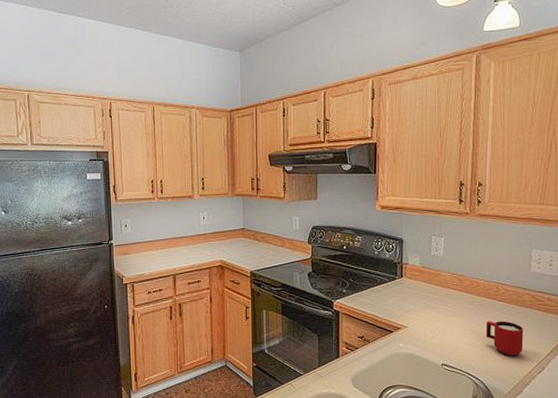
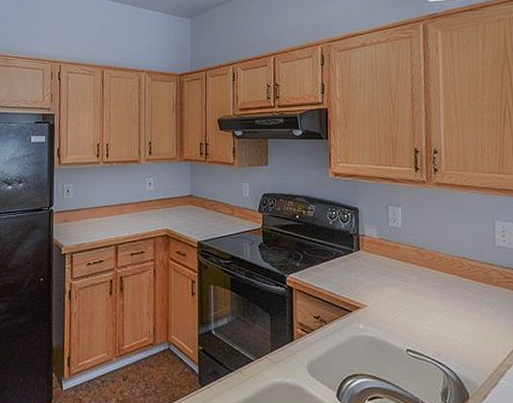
mug: present [485,321,524,356] -> none [452,300,495,342]

